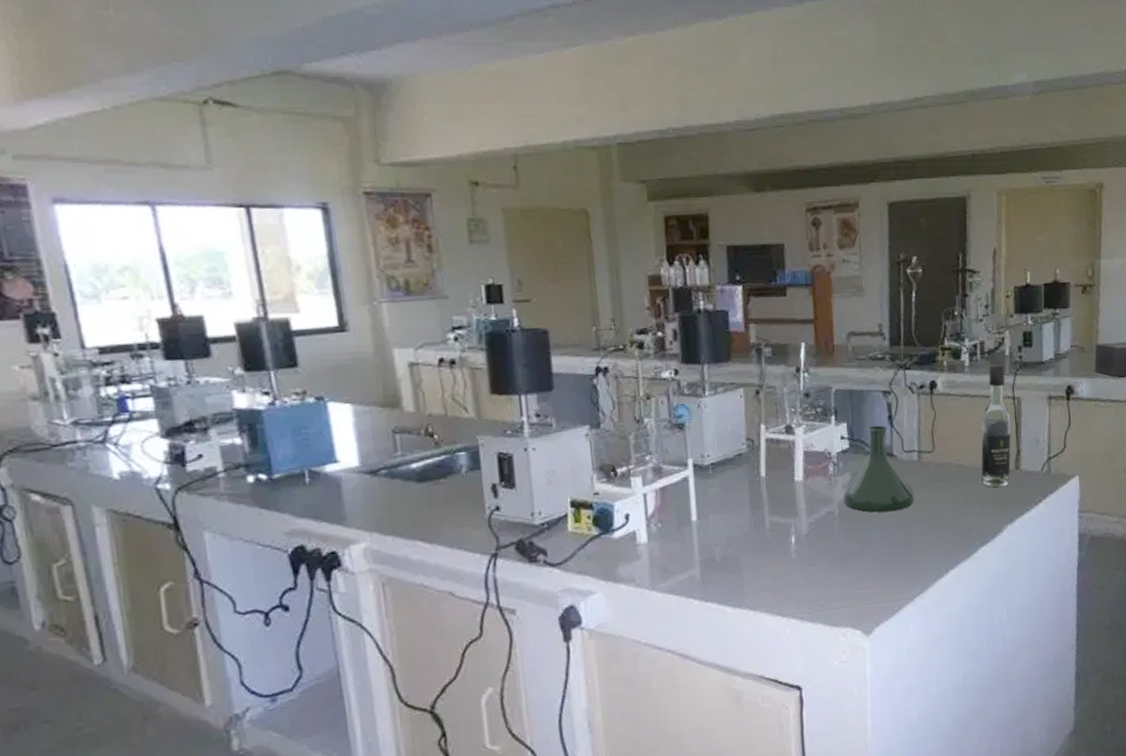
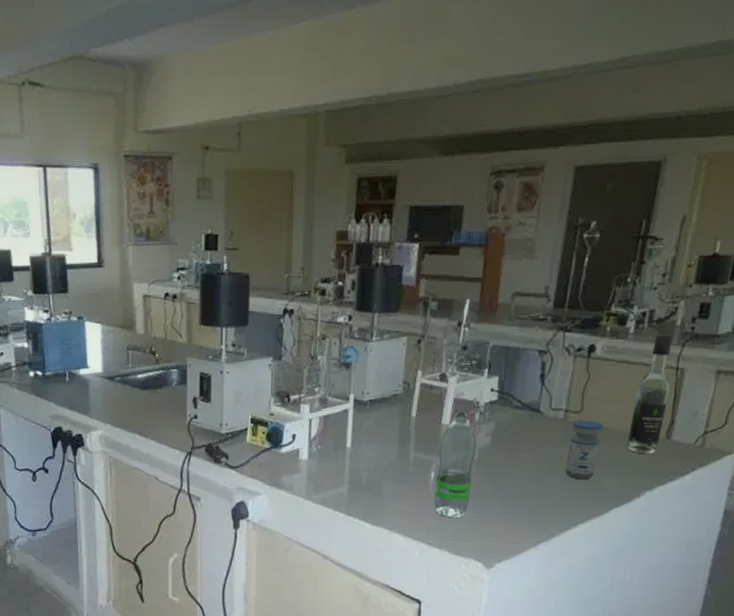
bottle: none [795,462,837,585] -> present [434,409,476,517]
flask: present [843,425,914,513] -> none [484,381,555,463]
medicine bottle: none [926,458,957,523] -> present [565,420,604,480]

